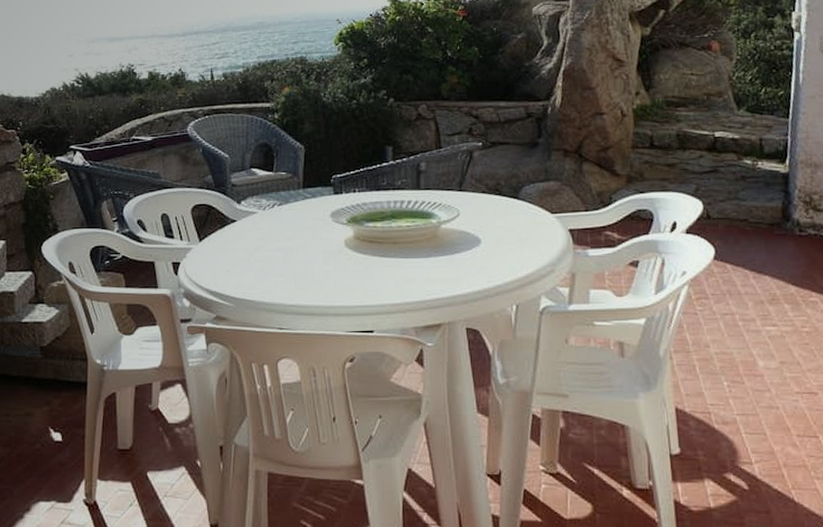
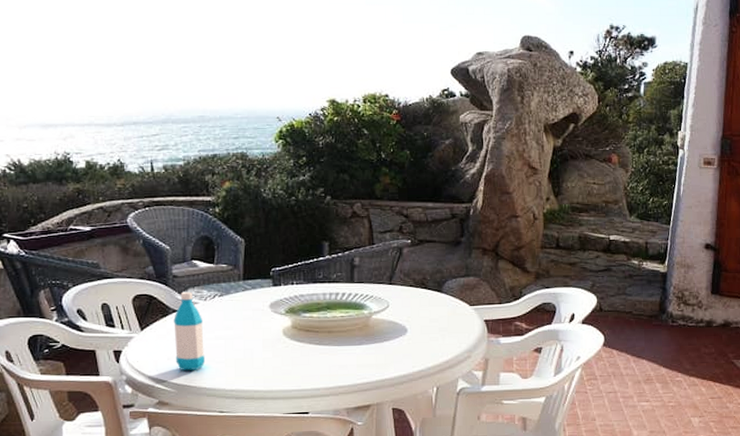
water bottle: none [232,200,263,284] -> present [174,291,205,370]

